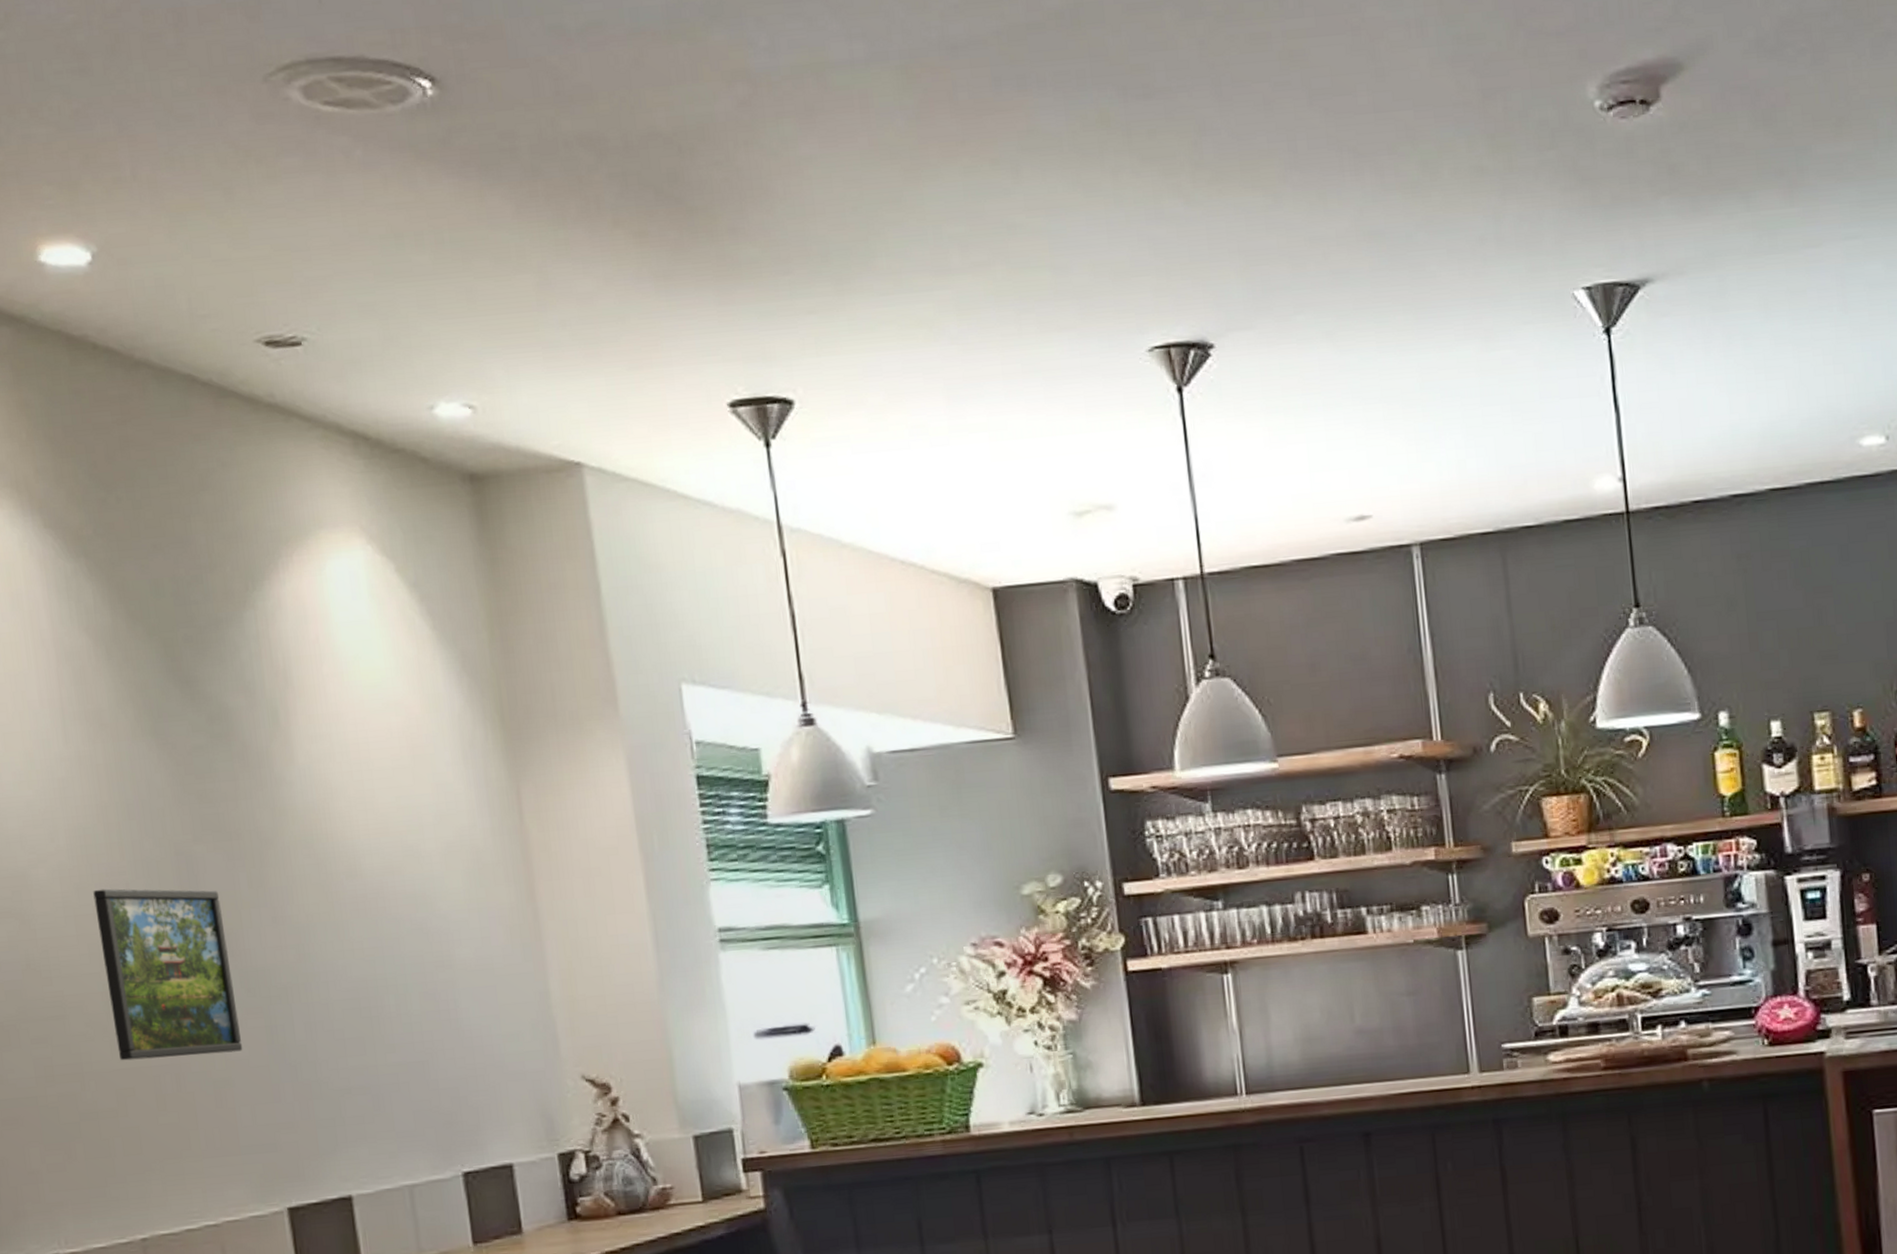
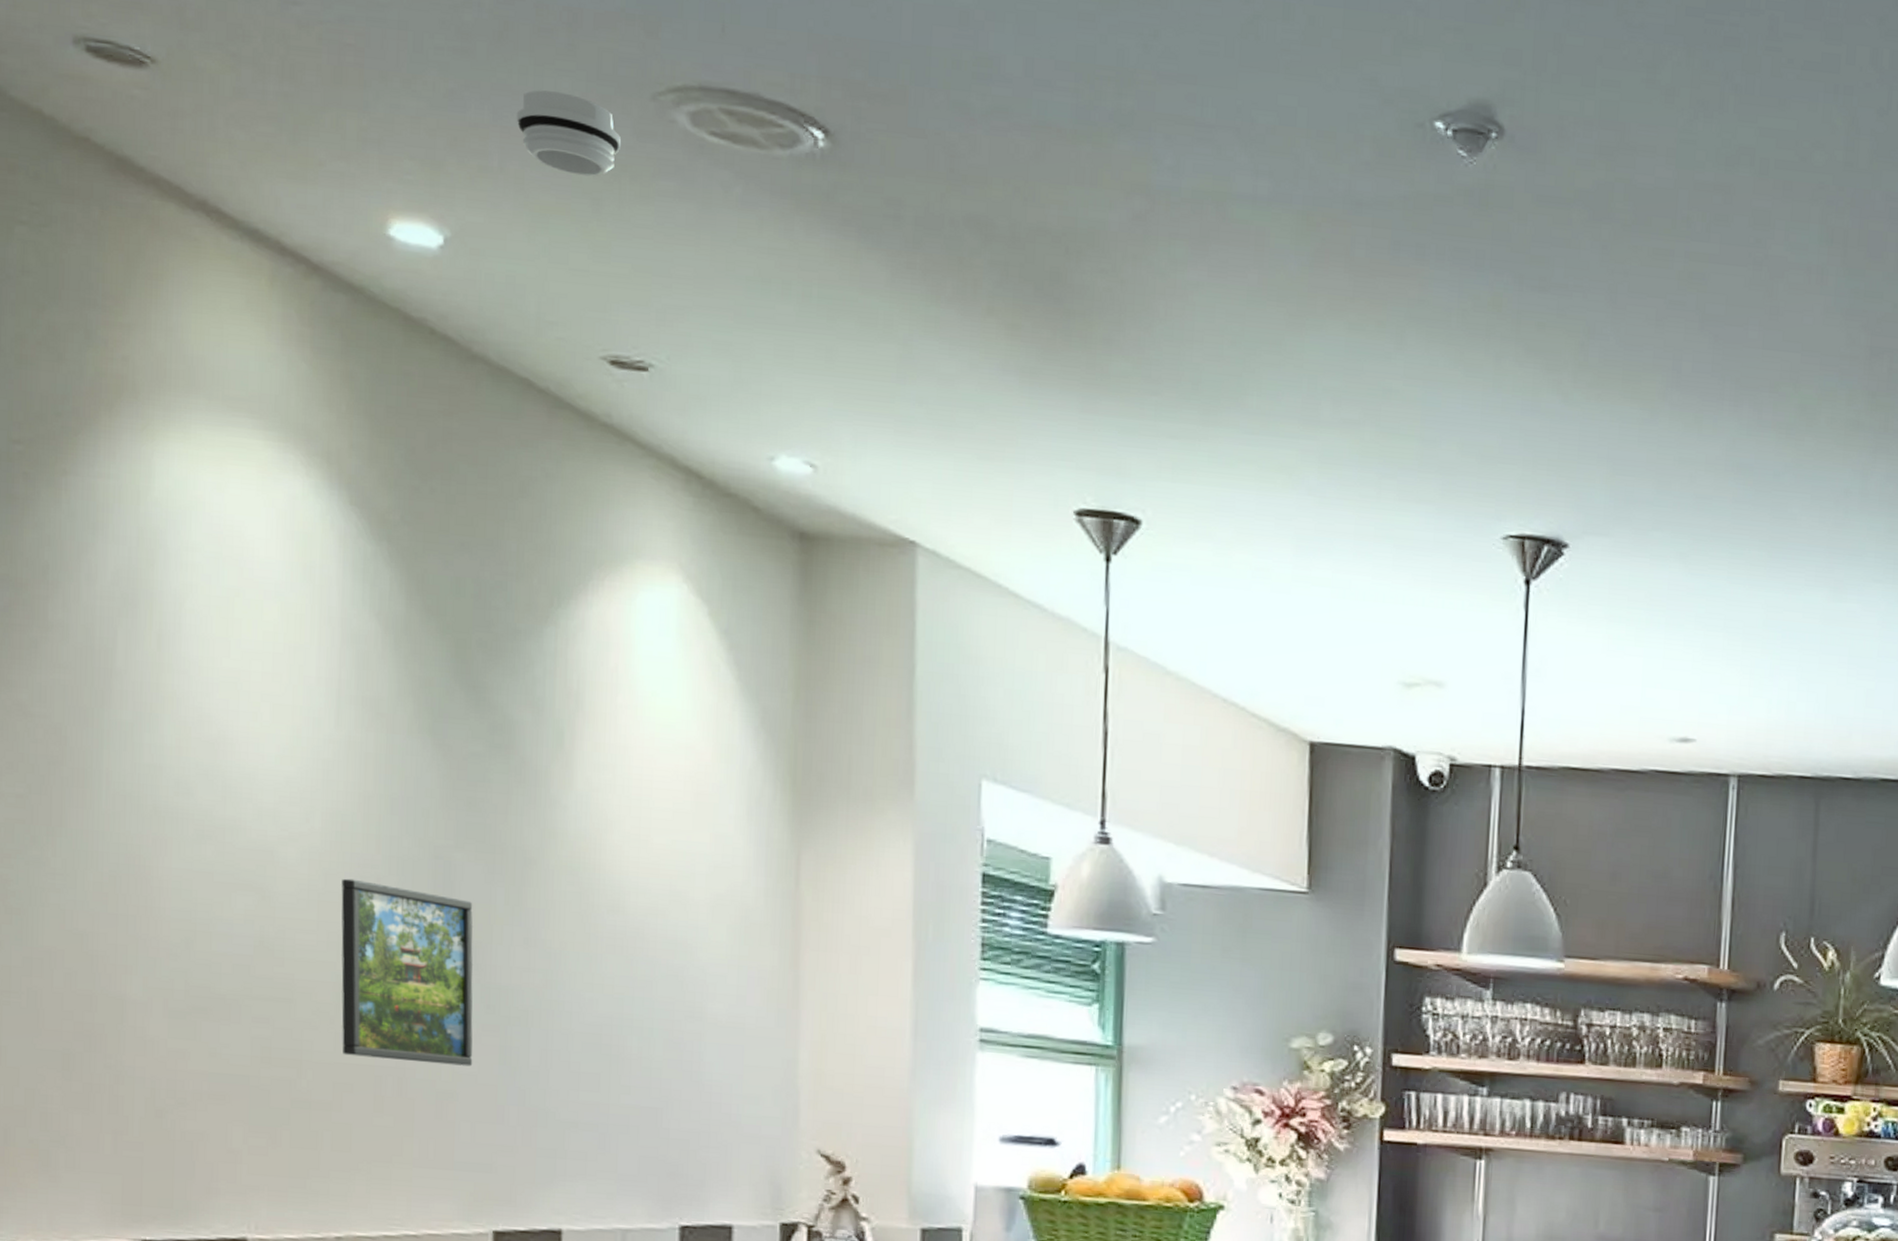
smoke detector: none [140,91,243,169] -> present [516,90,622,177]

